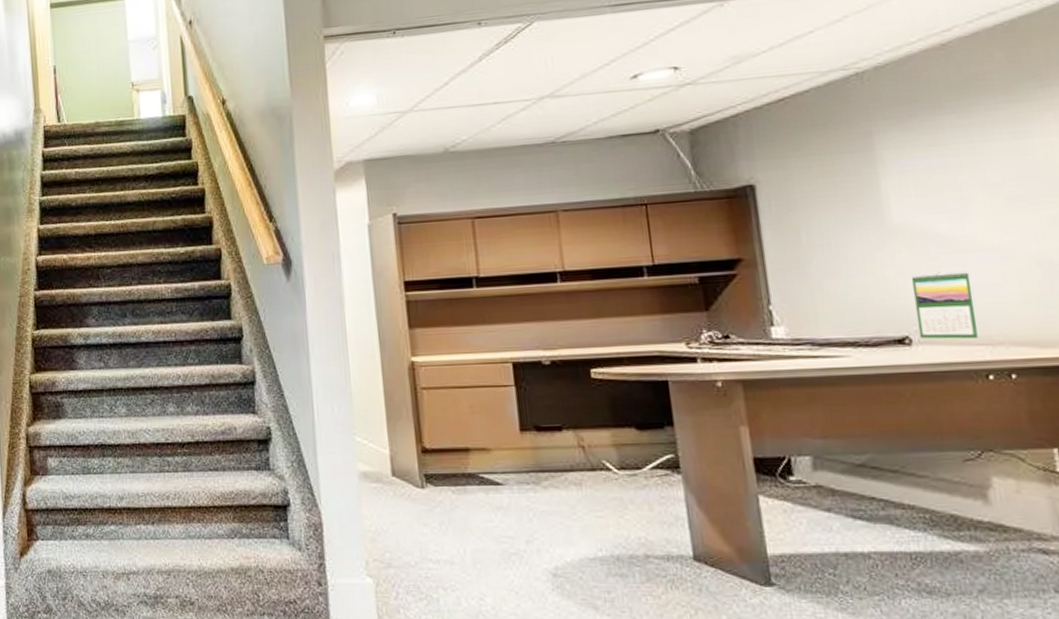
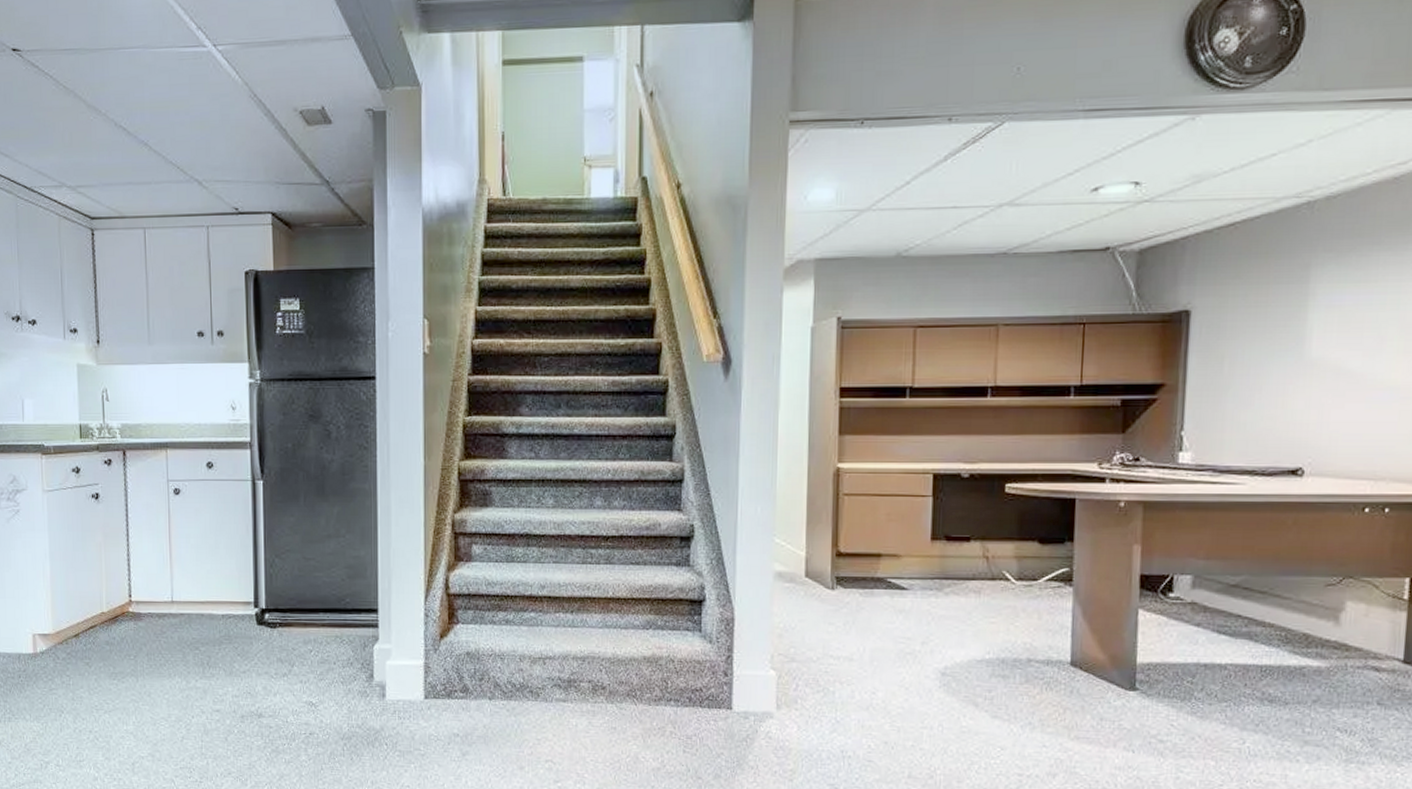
calendar: present [911,270,979,339] -> none [1311,407,1371,474]

